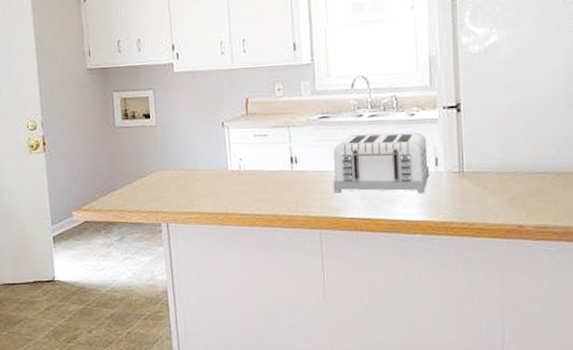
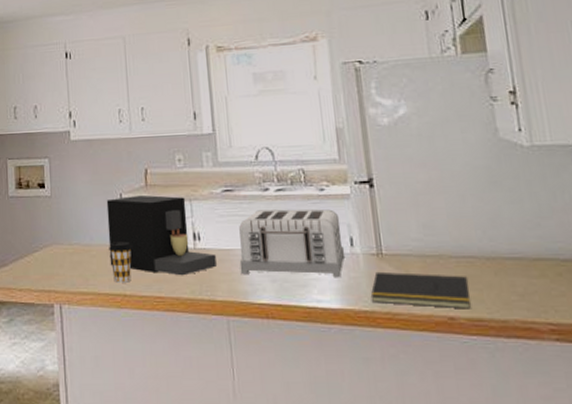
coffee maker: none [209,122,312,196] -> present [106,194,217,276]
coffee cup: none [212,166,234,203] -> present [109,241,132,283]
notepad: none [450,187,539,218] -> present [370,271,471,309]

